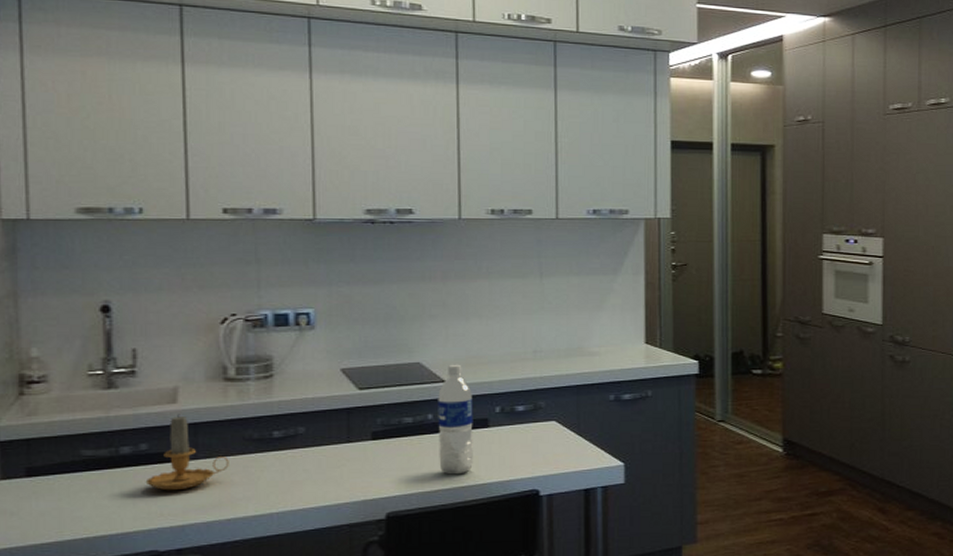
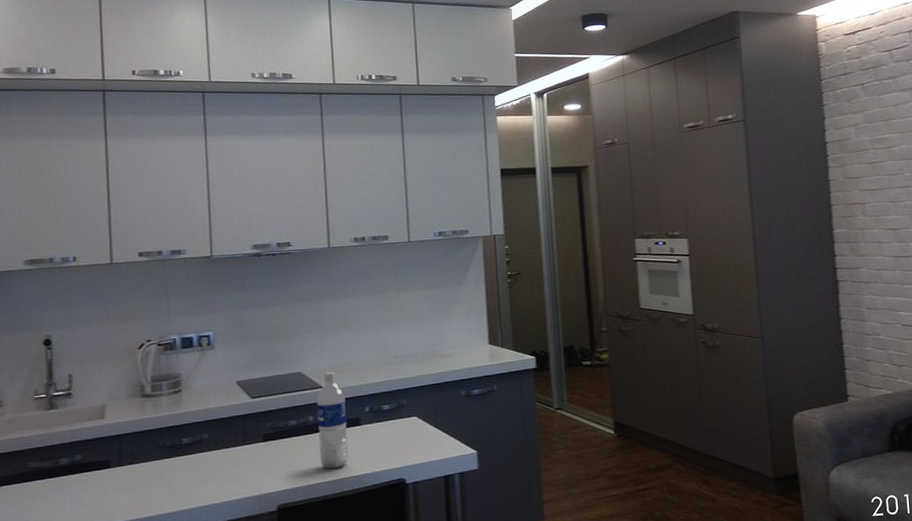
candle: present [145,414,229,491] -> none [80,427,147,495]

